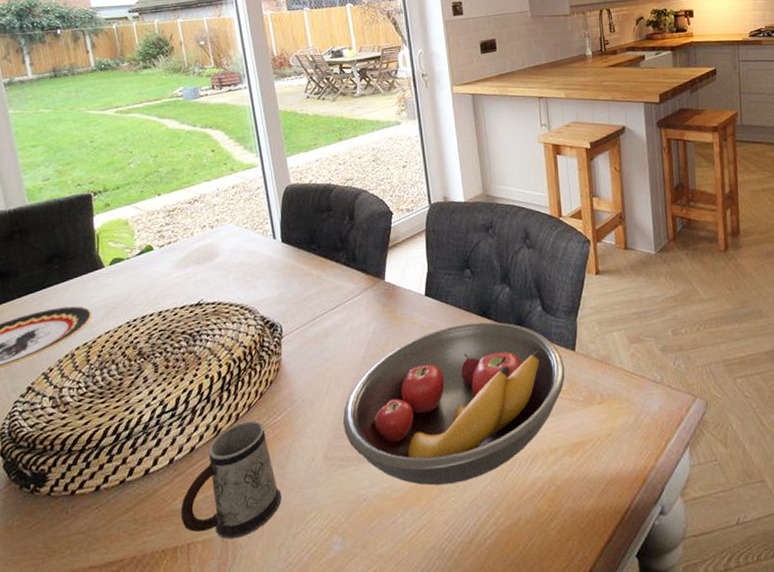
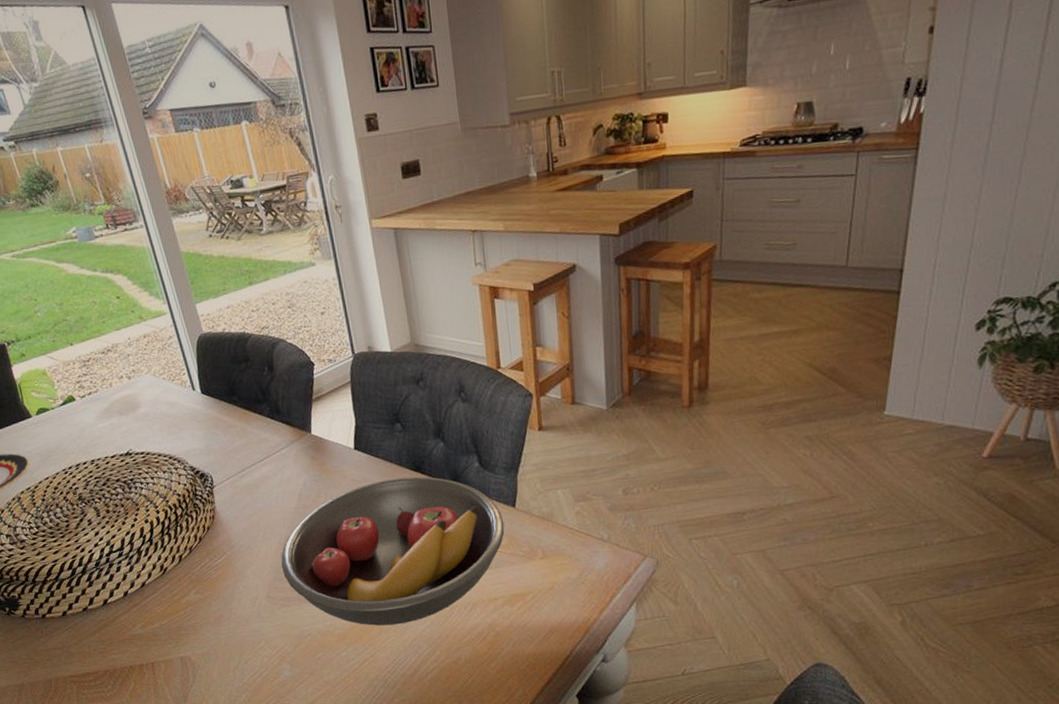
mug: present [180,420,282,540] -> none [140,562,231,661]

